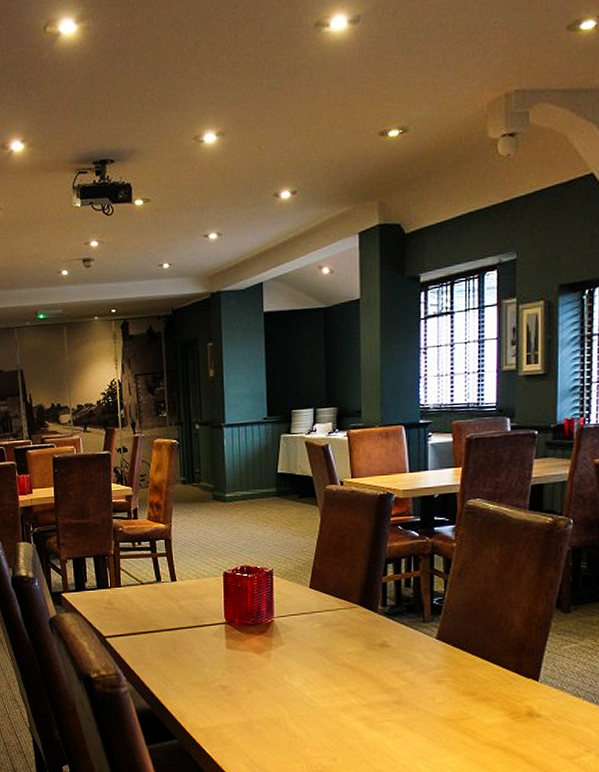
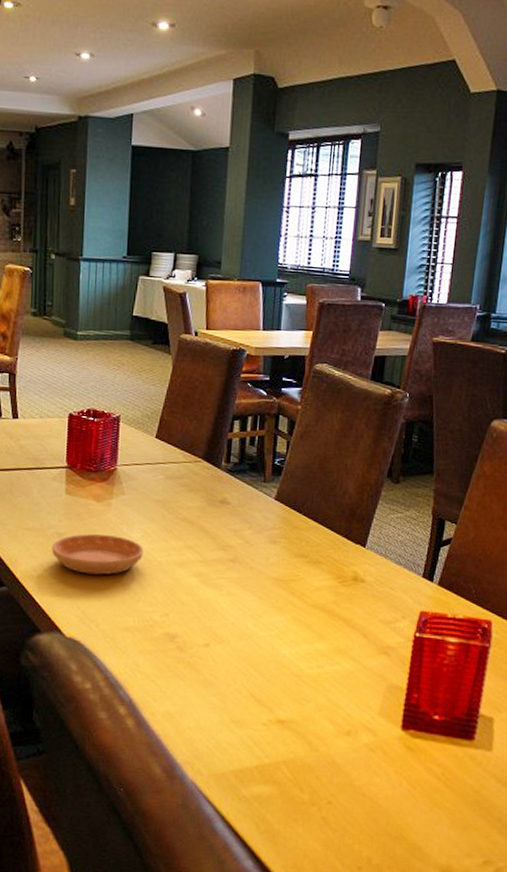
saucer: none [216,684,306,724] -> present [51,534,144,575]

